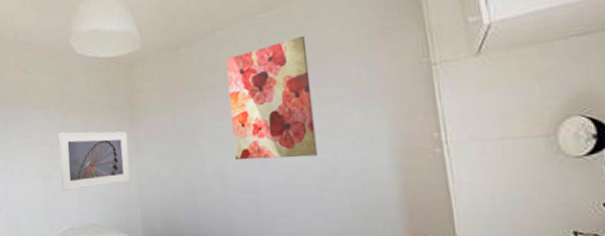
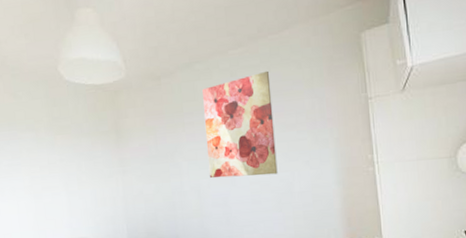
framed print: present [58,131,130,192] -> none [48,153,117,209]

